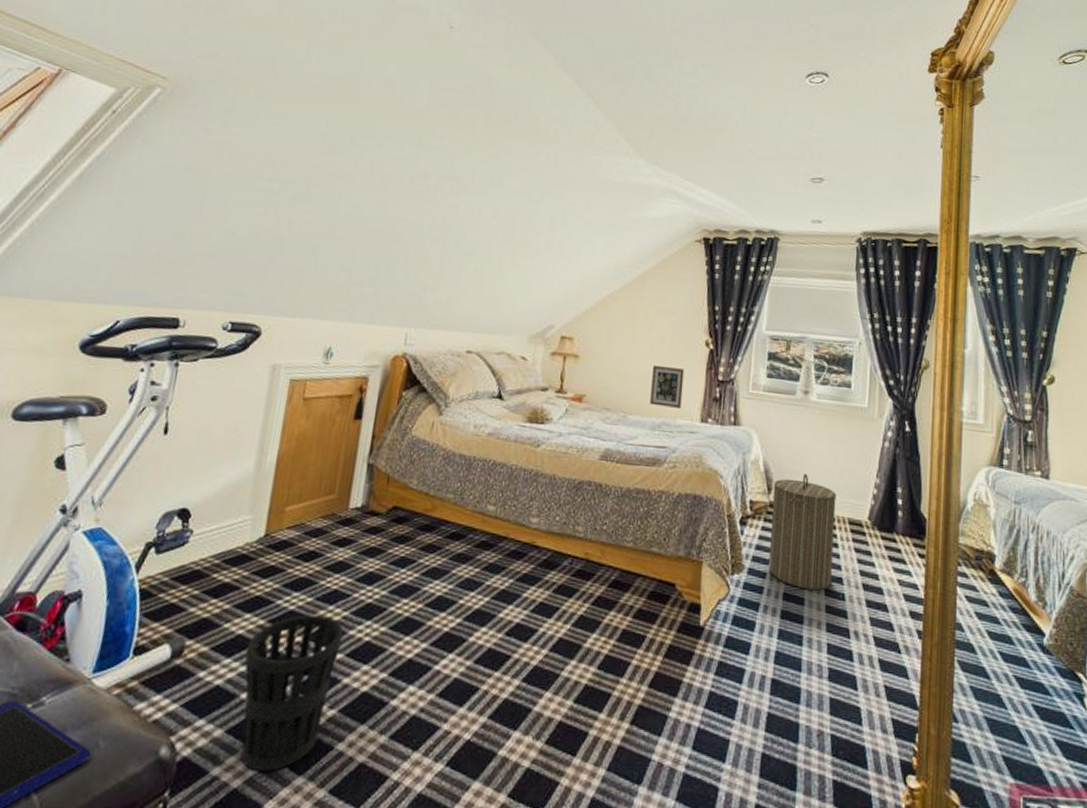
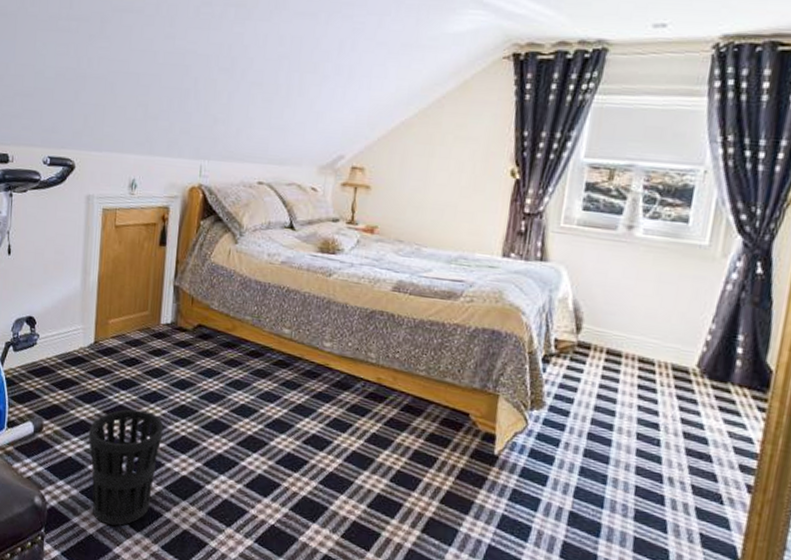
picture frame: present [650,366,685,408] -> none [446,197,486,242]
laundry hamper: present [769,473,837,591] -> none [573,313,659,434]

